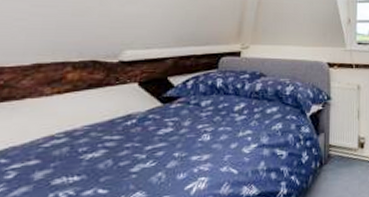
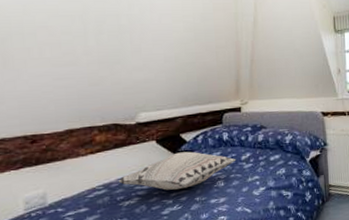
decorative pillow: none [84,97,229,143] -> present [118,151,237,191]

